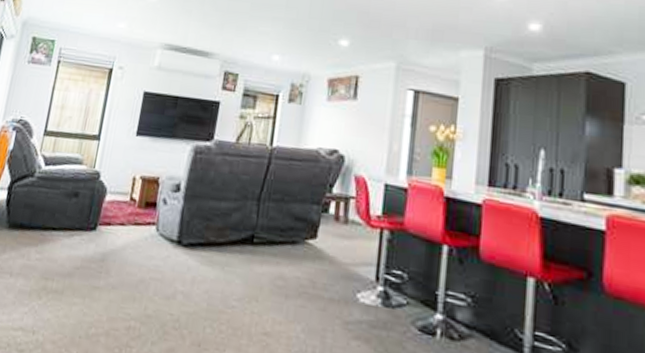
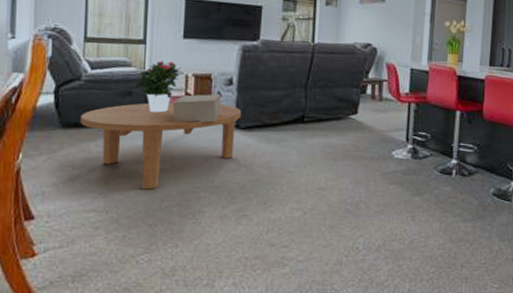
coffee table: none [26,206,186,311] -> present [80,103,242,190]
potted flower: none [81,158,132,219] -> present [134,60,184,113]
decorative box: none [114,200,167,235] -> present [172,93,222,123]

